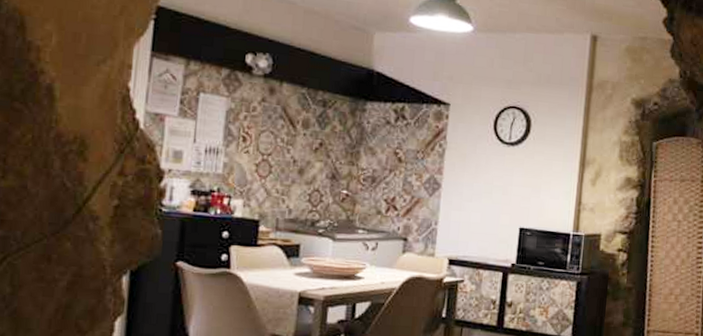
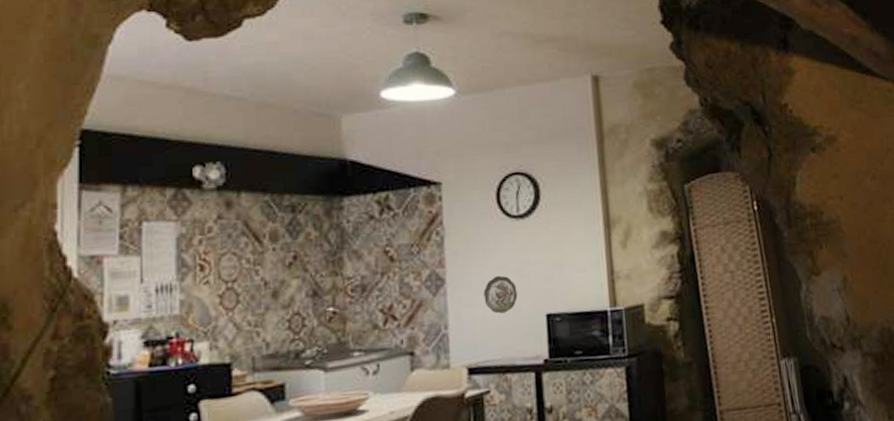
decorative plate: none [470,189,499,221] -> present [483,275,518,314]

